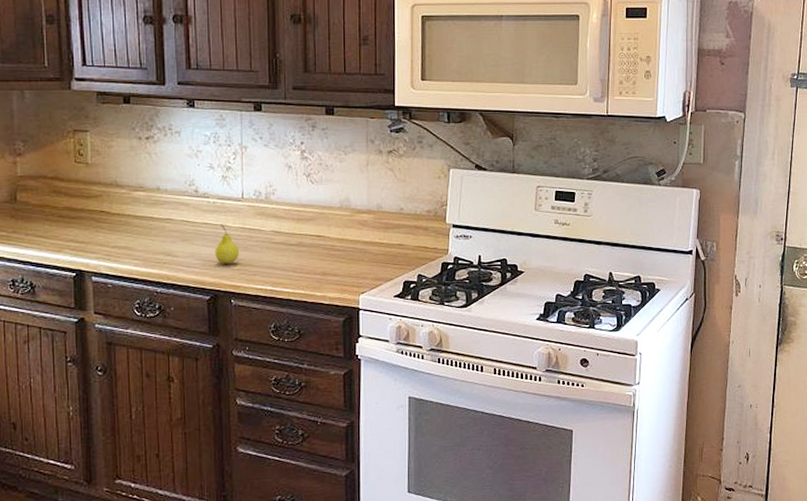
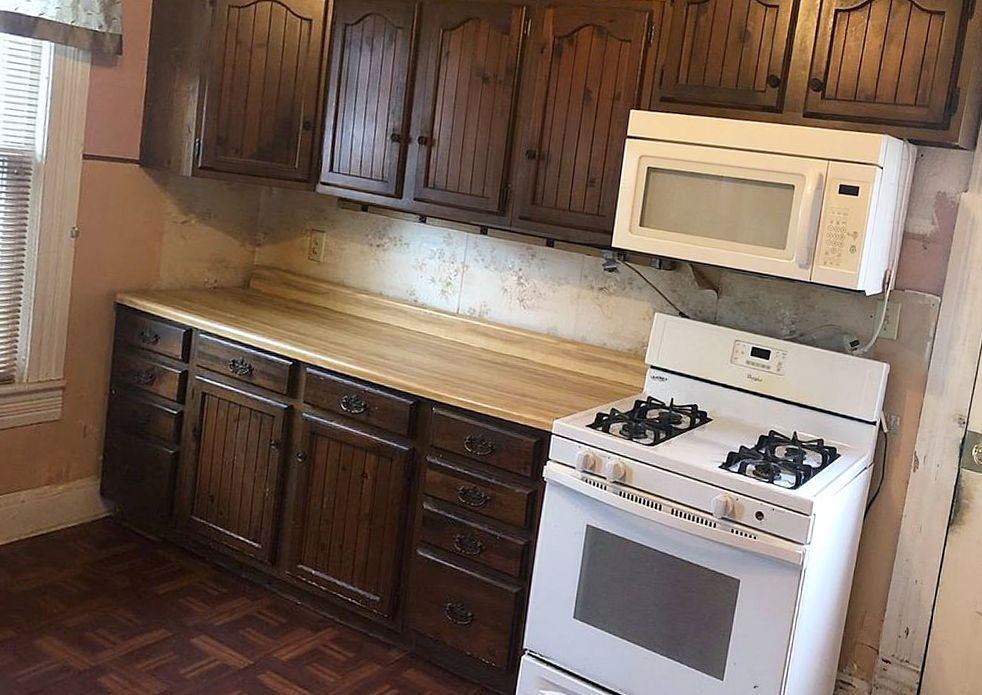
fruit: present [215,224,240,265] -> none [424,335,448,374]

